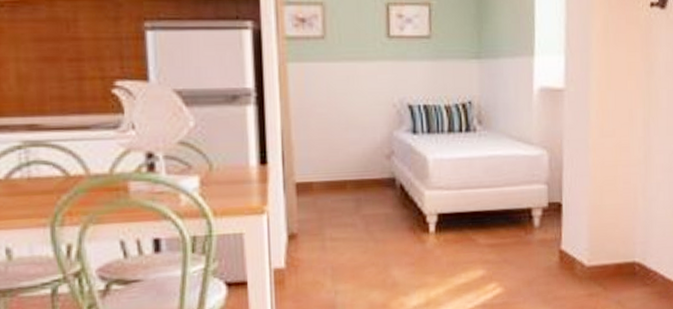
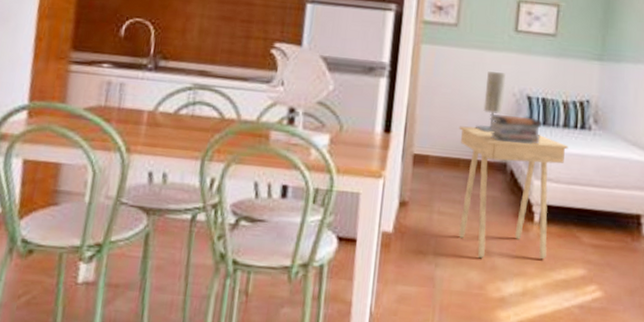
side table: none [340,143,456,278] -> present [458,126,569,260]
table lamp: none [358,84,385,149] -> present [476,71,506,133]
book stack: none [372,126,426,157] -> present [489,114,542,145]

